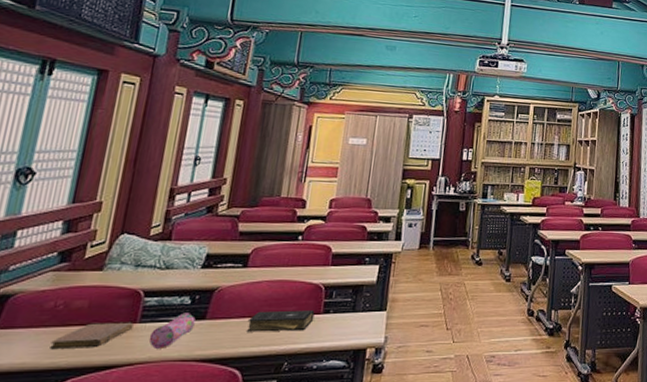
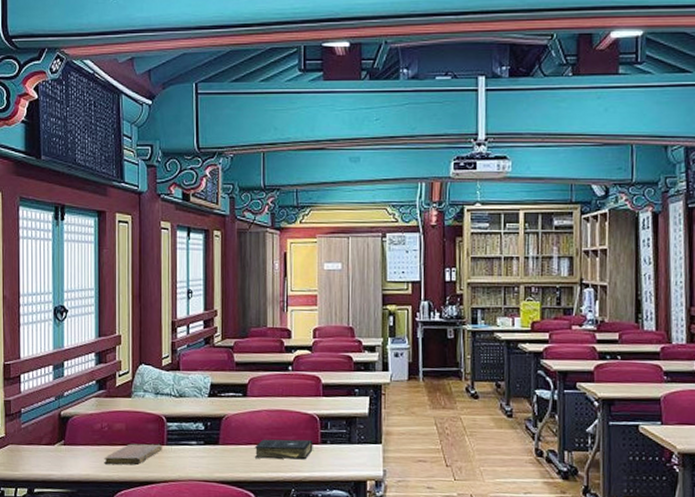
pencil case: present [148,313,195,349] -> none [176,438,210,469]

